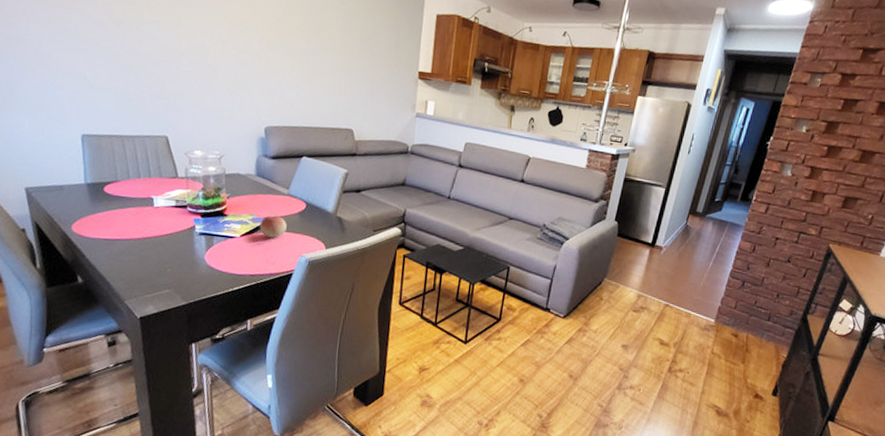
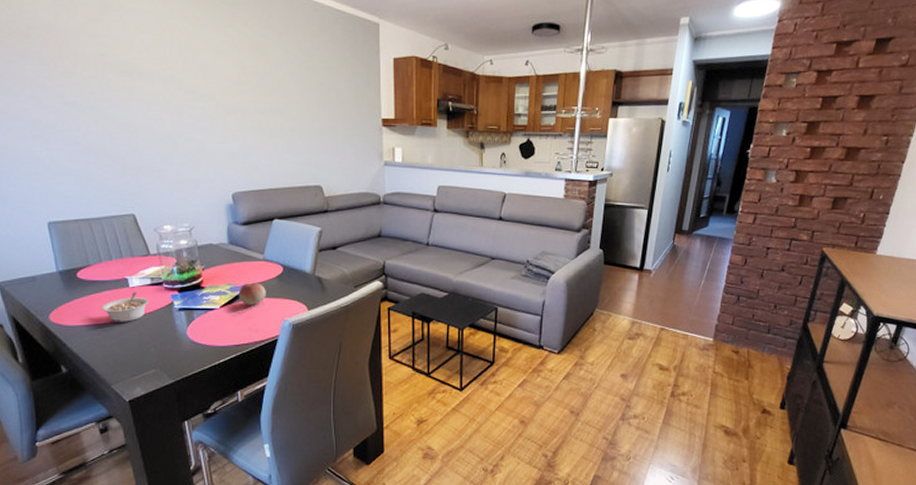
legume: none [124,212,171,241] -> present [101,292,148,322]

